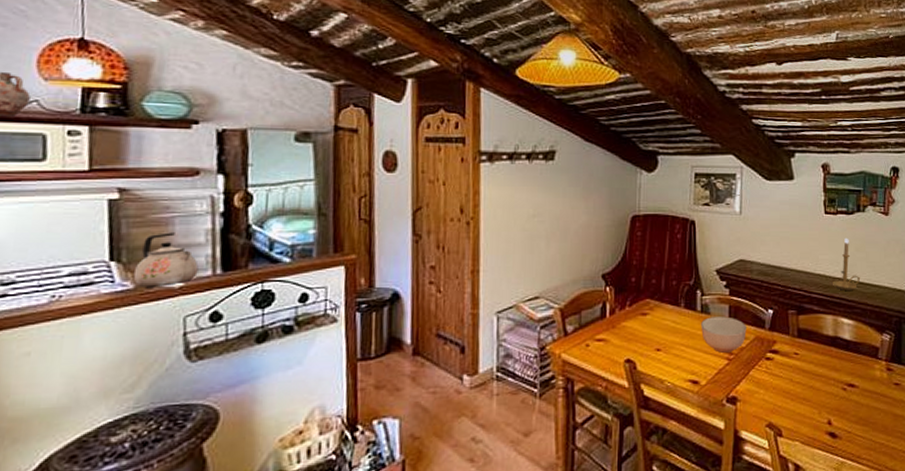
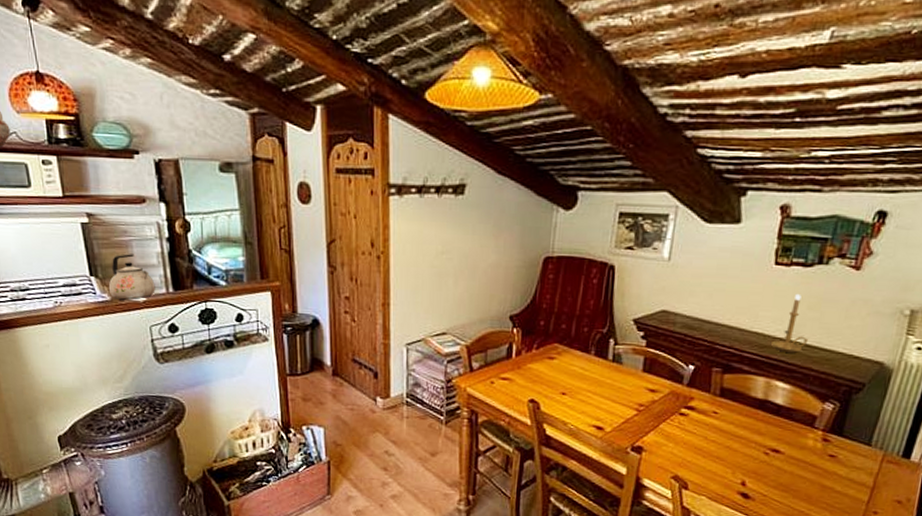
bowl: present [701,316,746,354] -> none [611,367,662,405]

